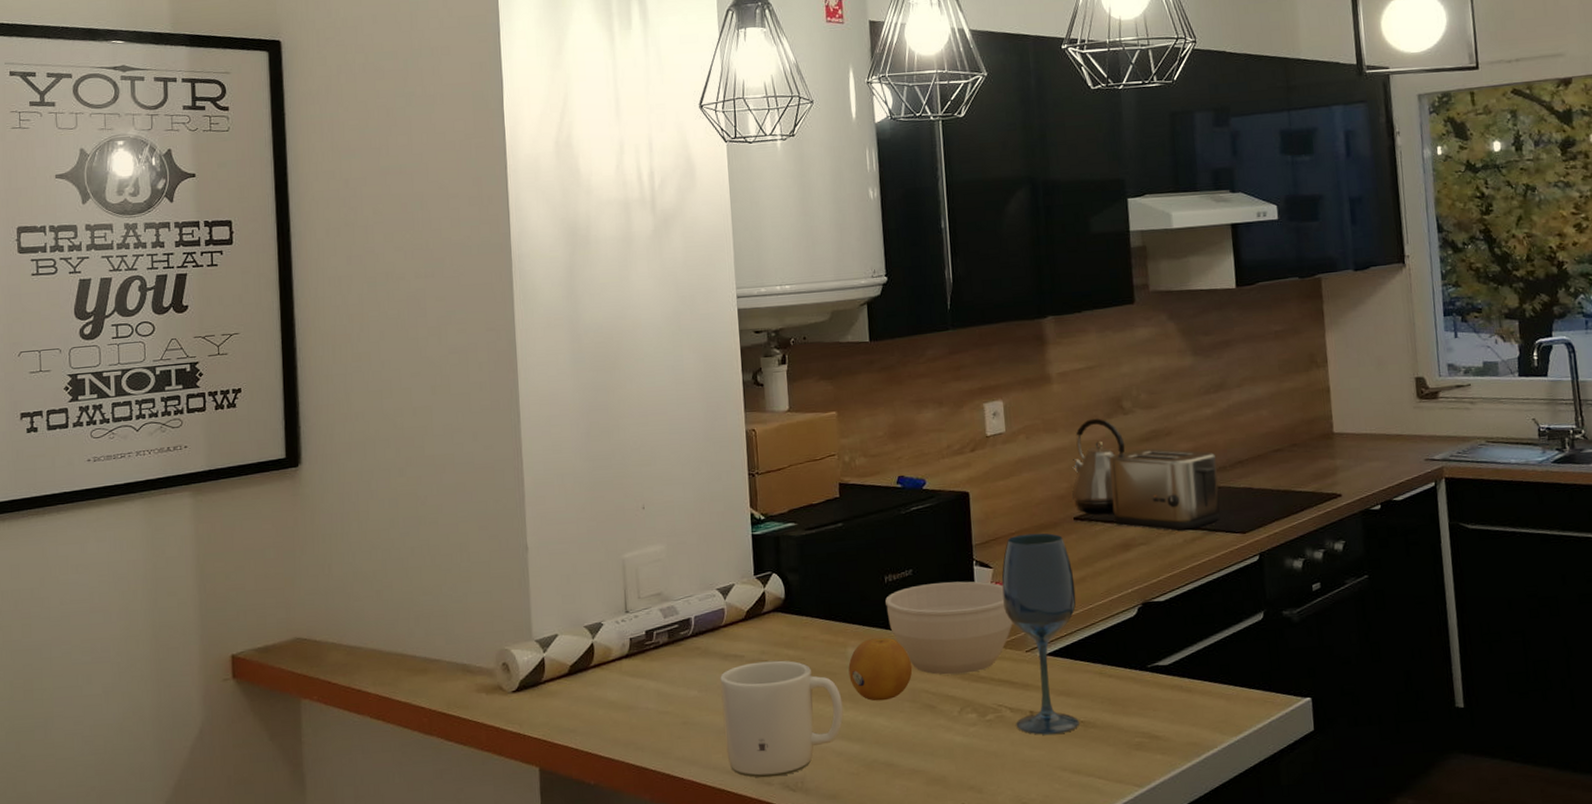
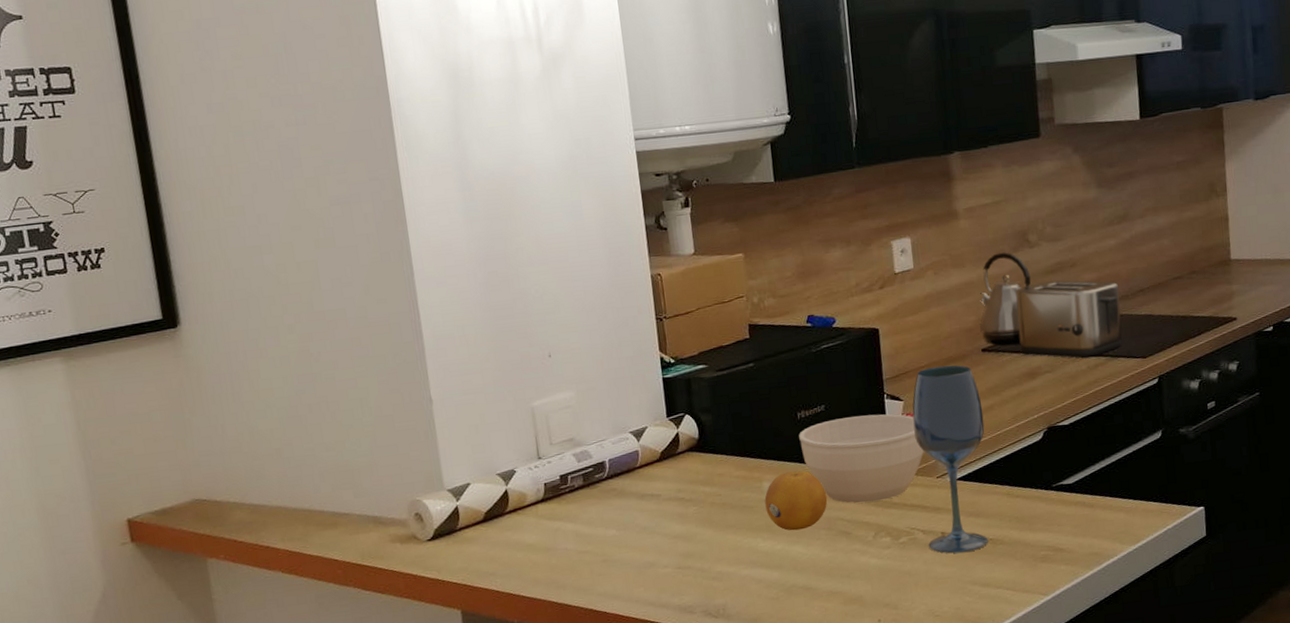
mug: present [720,660,844,778] -> none [637,497,762,608]

